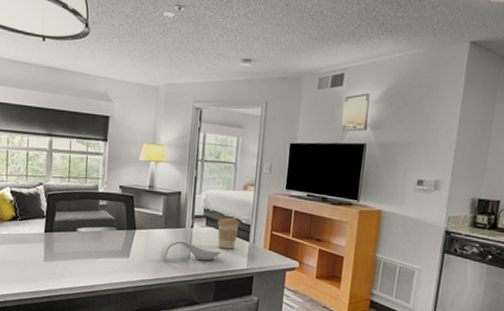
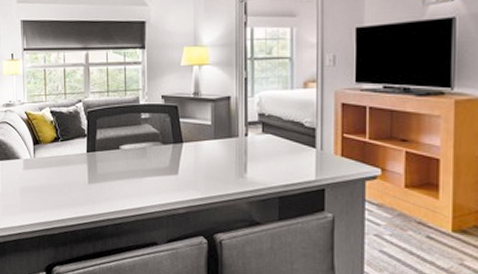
spoon rest: present [159,238,221,261] -> none [211,150,283,175]
coffee cup: present [217,217,240,250] -> none [276,121,302,159]

